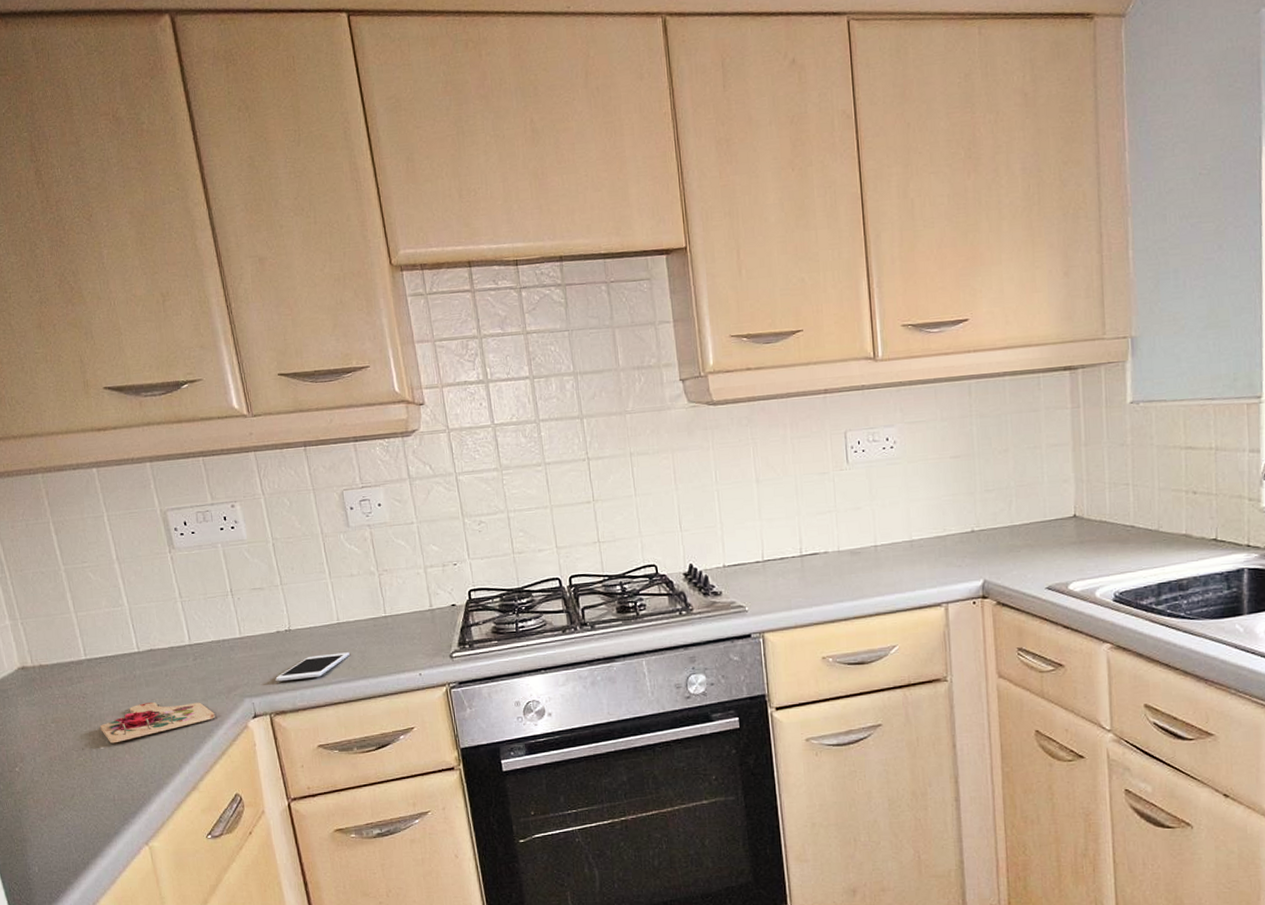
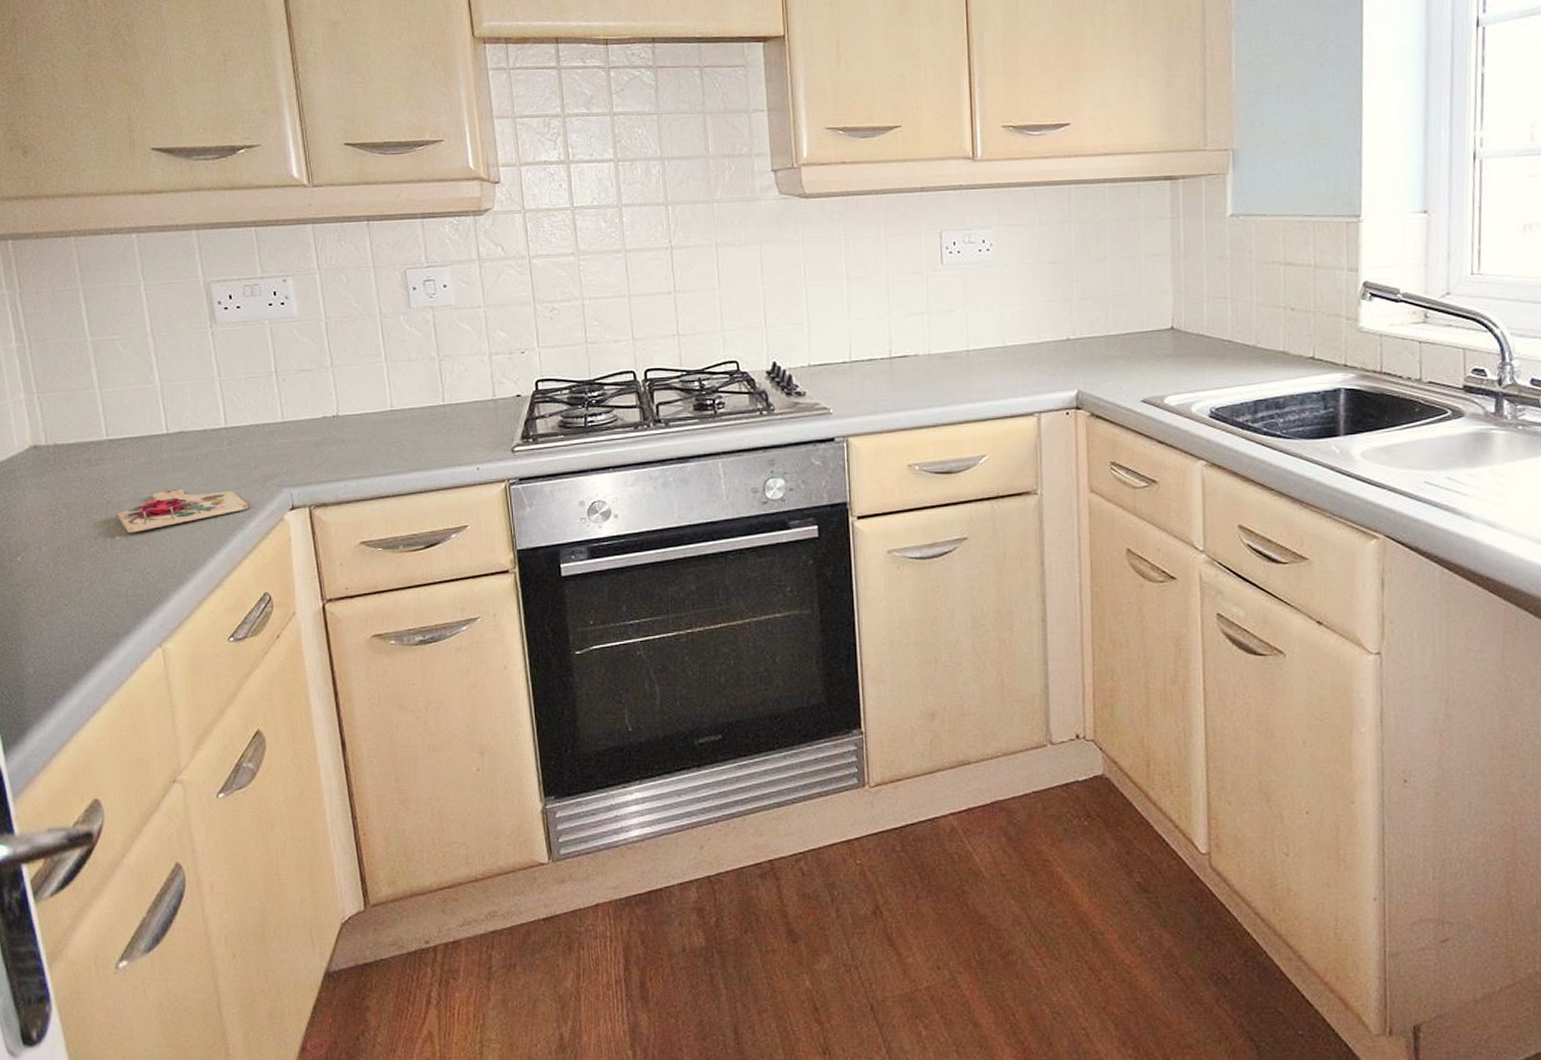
cell phone: present [275,652,350,682] -> none [318,442,402,472]

